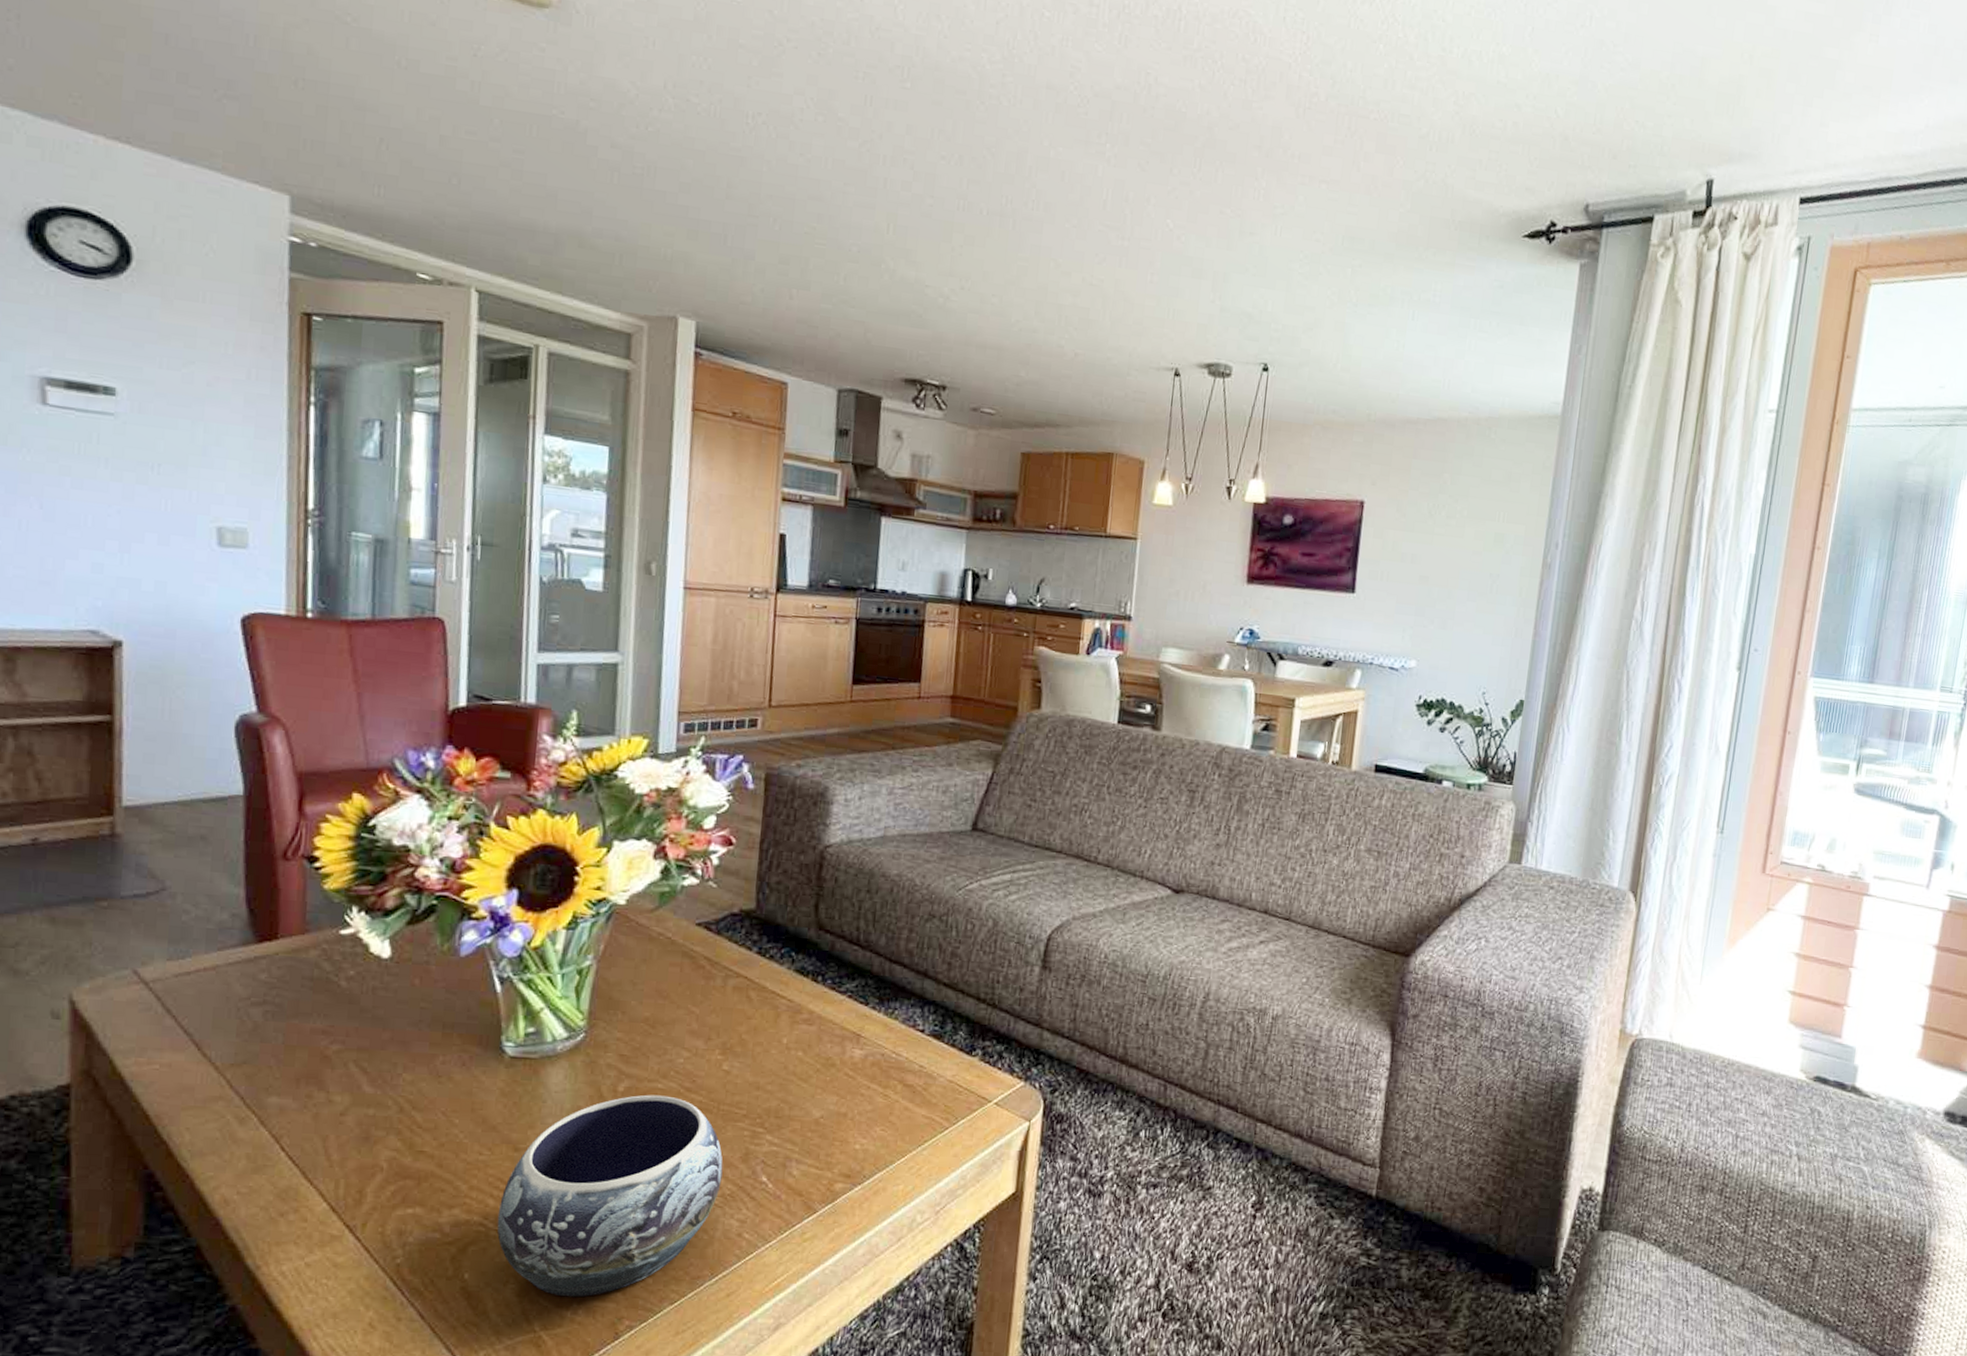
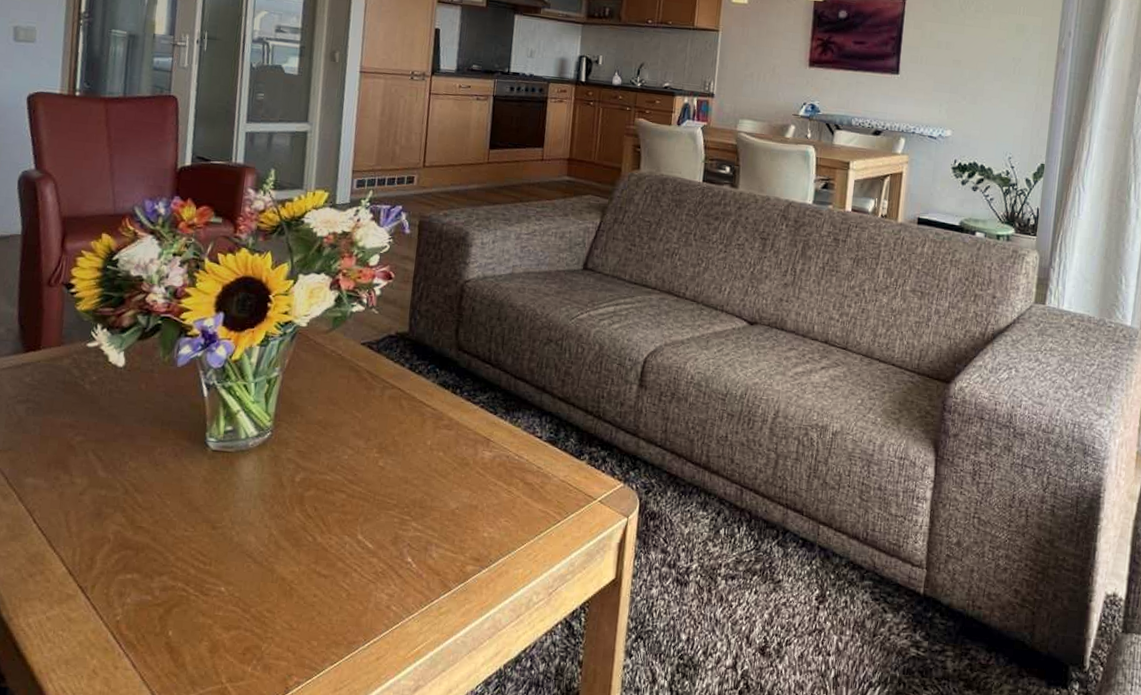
decorative bowl: present [497,1095,723,1297] -> none [196,485,377,655]

